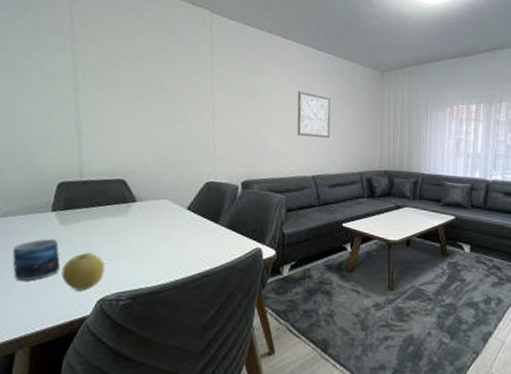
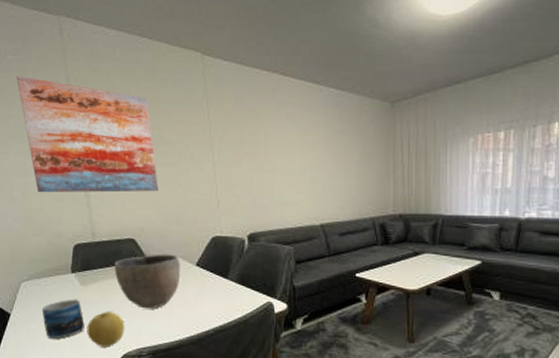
wall art: none [16,12,156,135] -> present [16,76,158,193]
bowl: none [99,196,172,252] -> present [114,254,181,309]
wall art: present [296,91,331,139] -> none [299,133,337,183]

